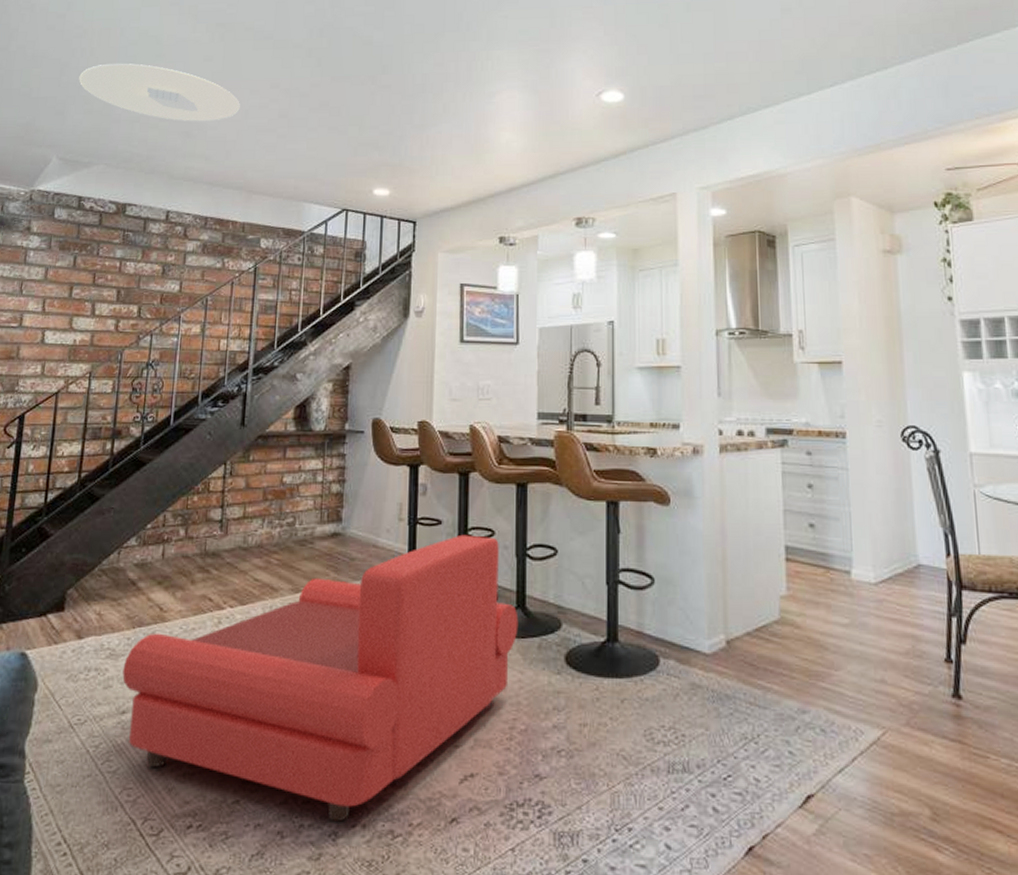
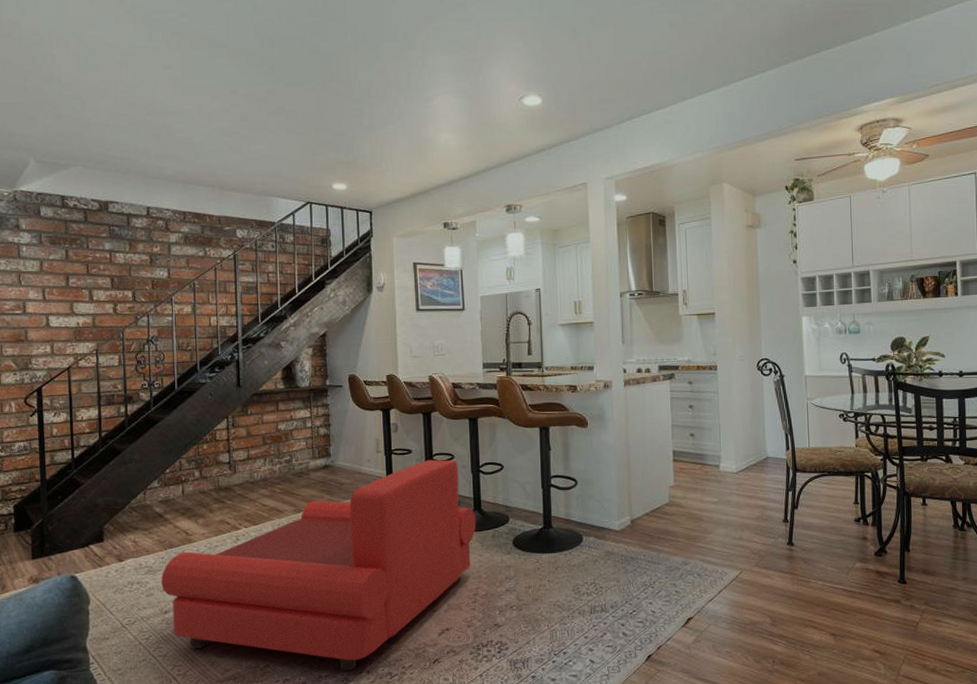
ceiling light: present [79,63,240,122] -> none [44,70,203,126]

